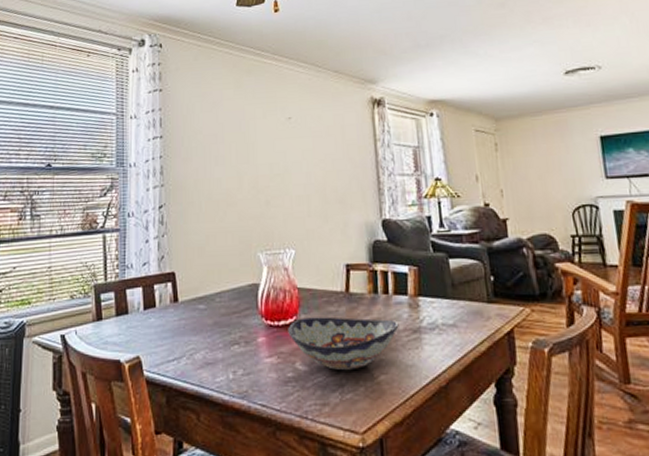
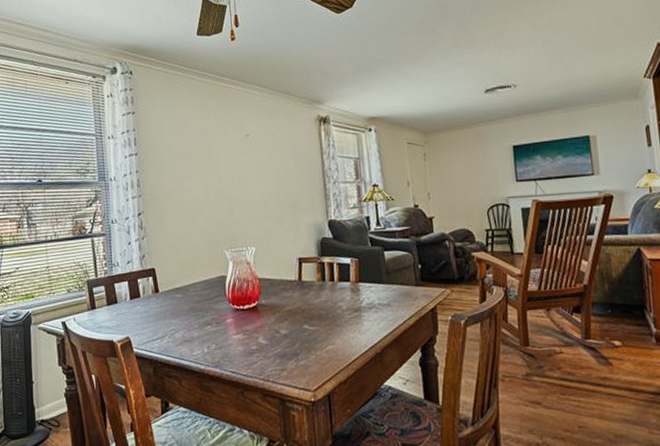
decorative bowl: present [288,317,399,371] -> none [251,301,343,343]

